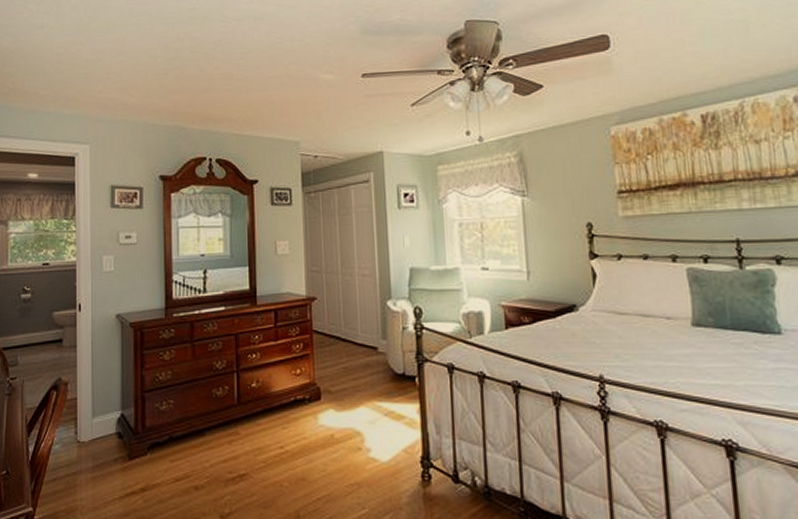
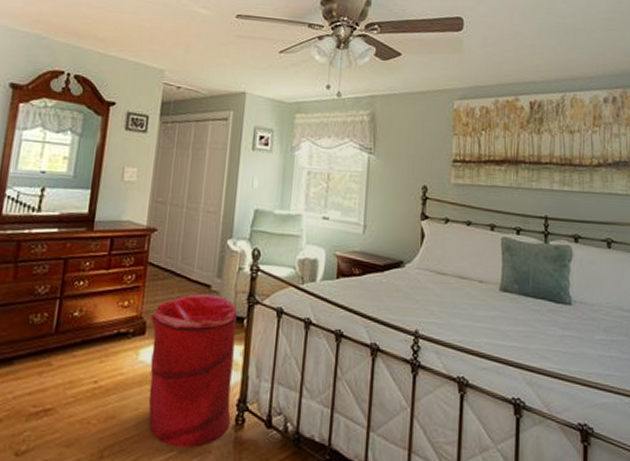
laundry hamper: none [324,356,417,505] -> present [148,293,237,448]

